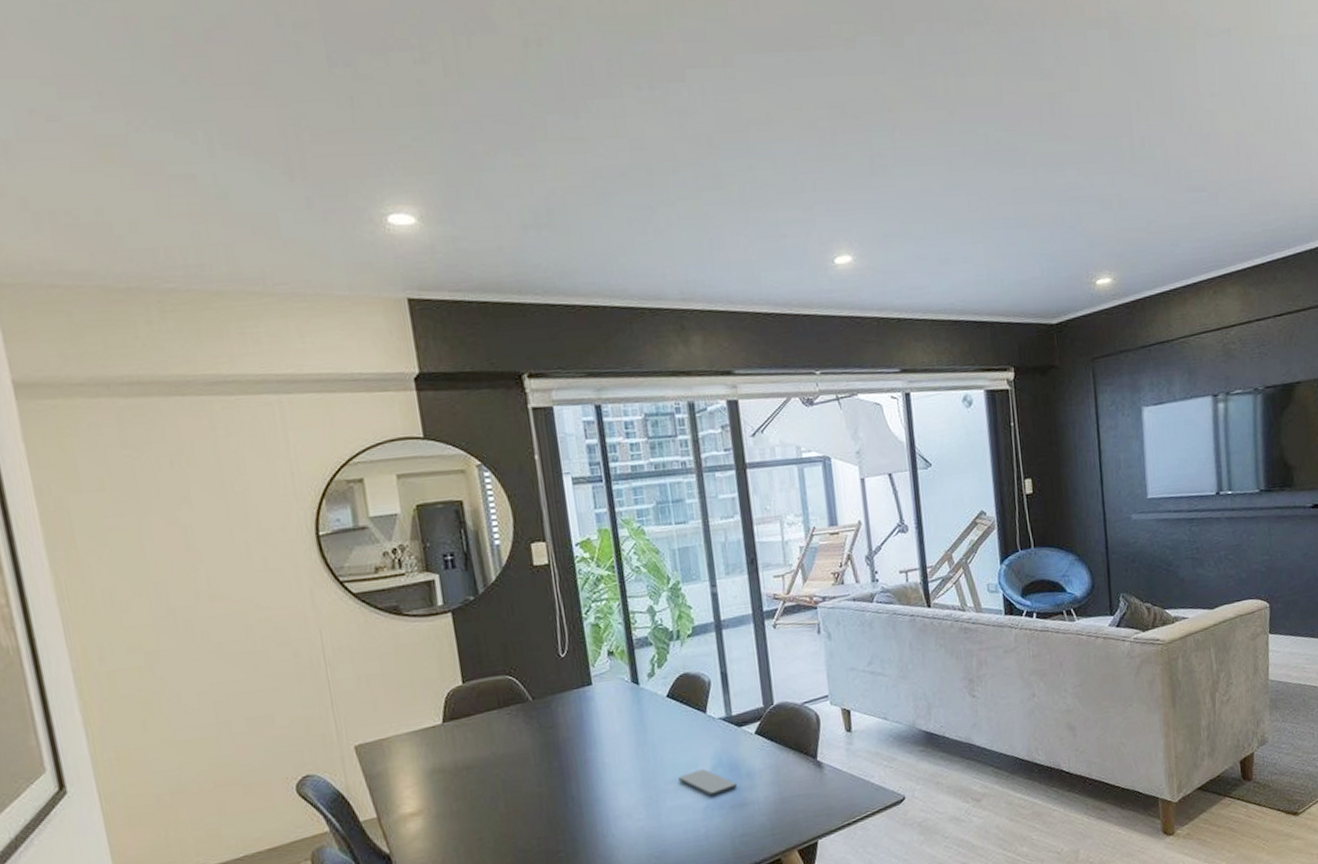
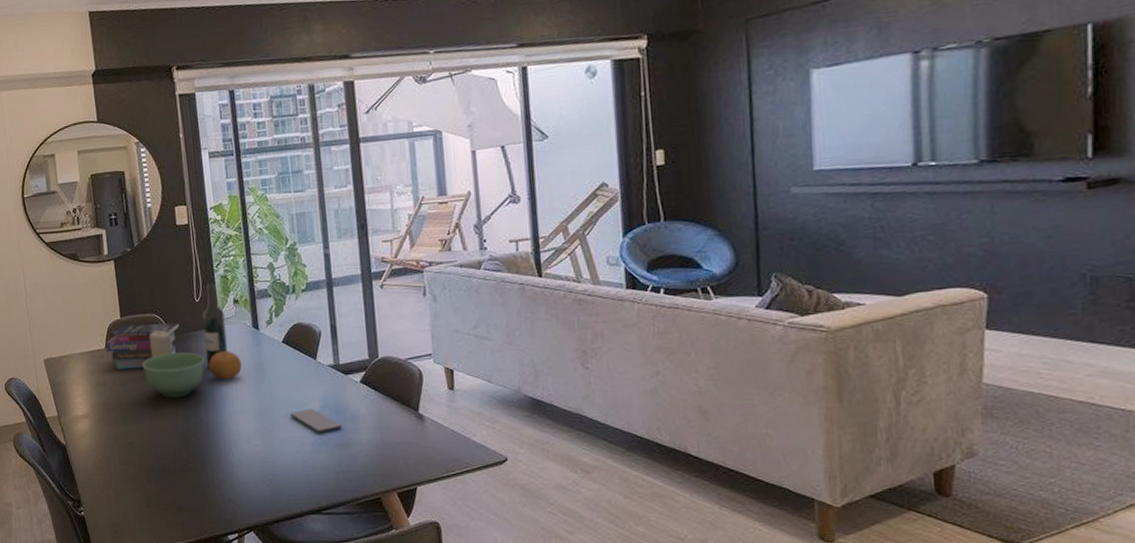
books: none [442,684,541,749] -> present [105,322,179,370]
bowl: none [493,718,575,777] -> present [142,352,206,398]
candle: none [501,694,532,731] -> present [149,330,172,359]
wine bottle: none [569,634,603,734] -> present [202,283,228,367]
fruit: none [579,712,621,748] -> present [208,351,243,380]

